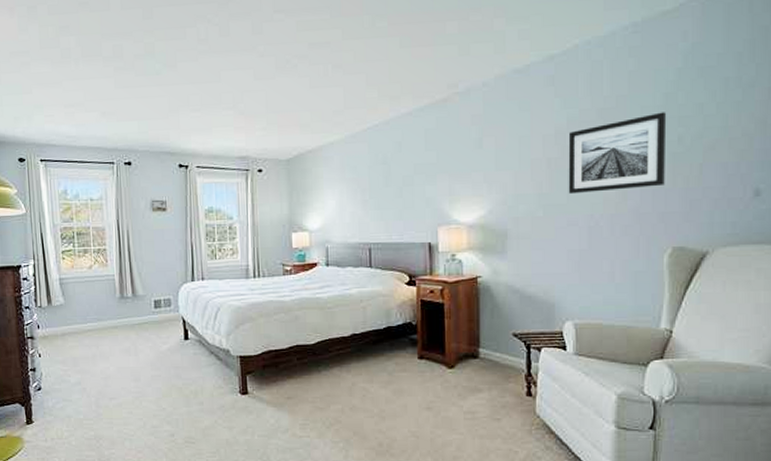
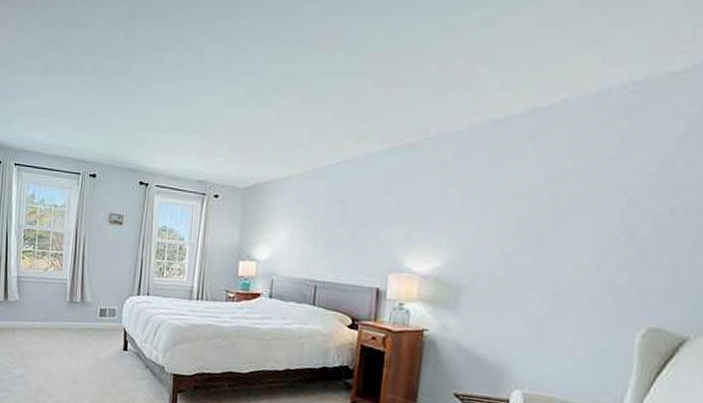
wall art: present [568,112,667,195] -> none [535,180,660,260]

